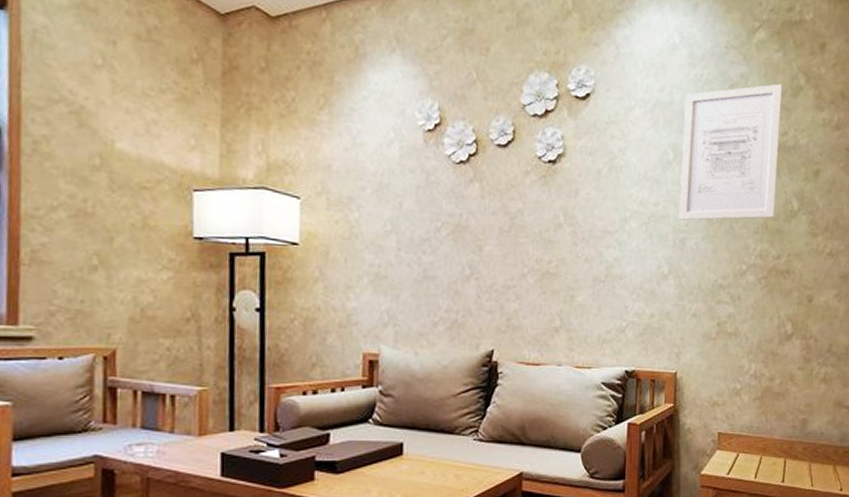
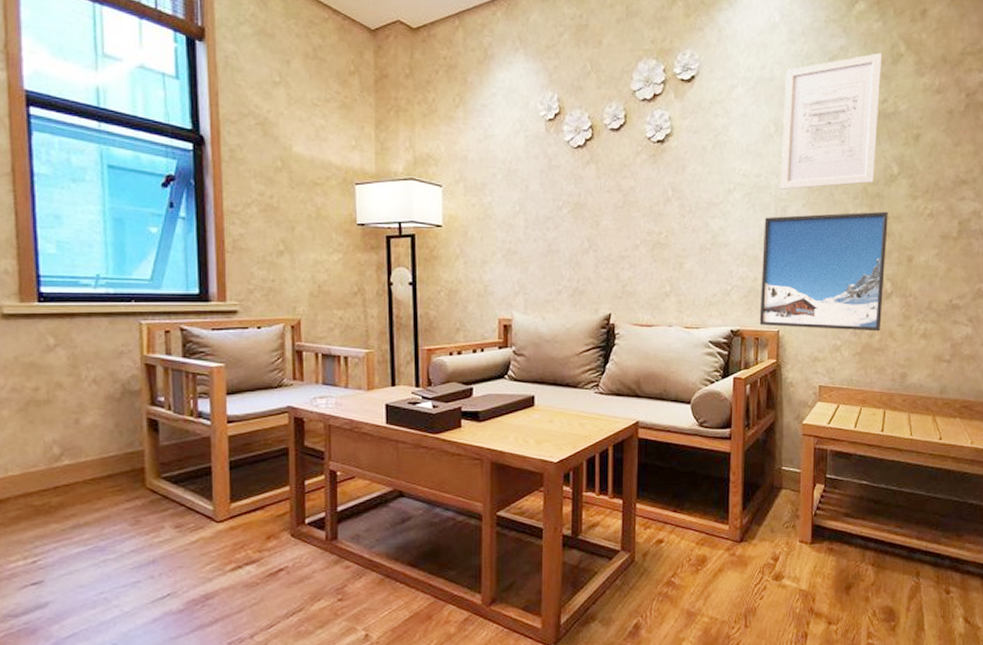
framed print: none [656,248,788,375] -> present [759,211,888,332]

